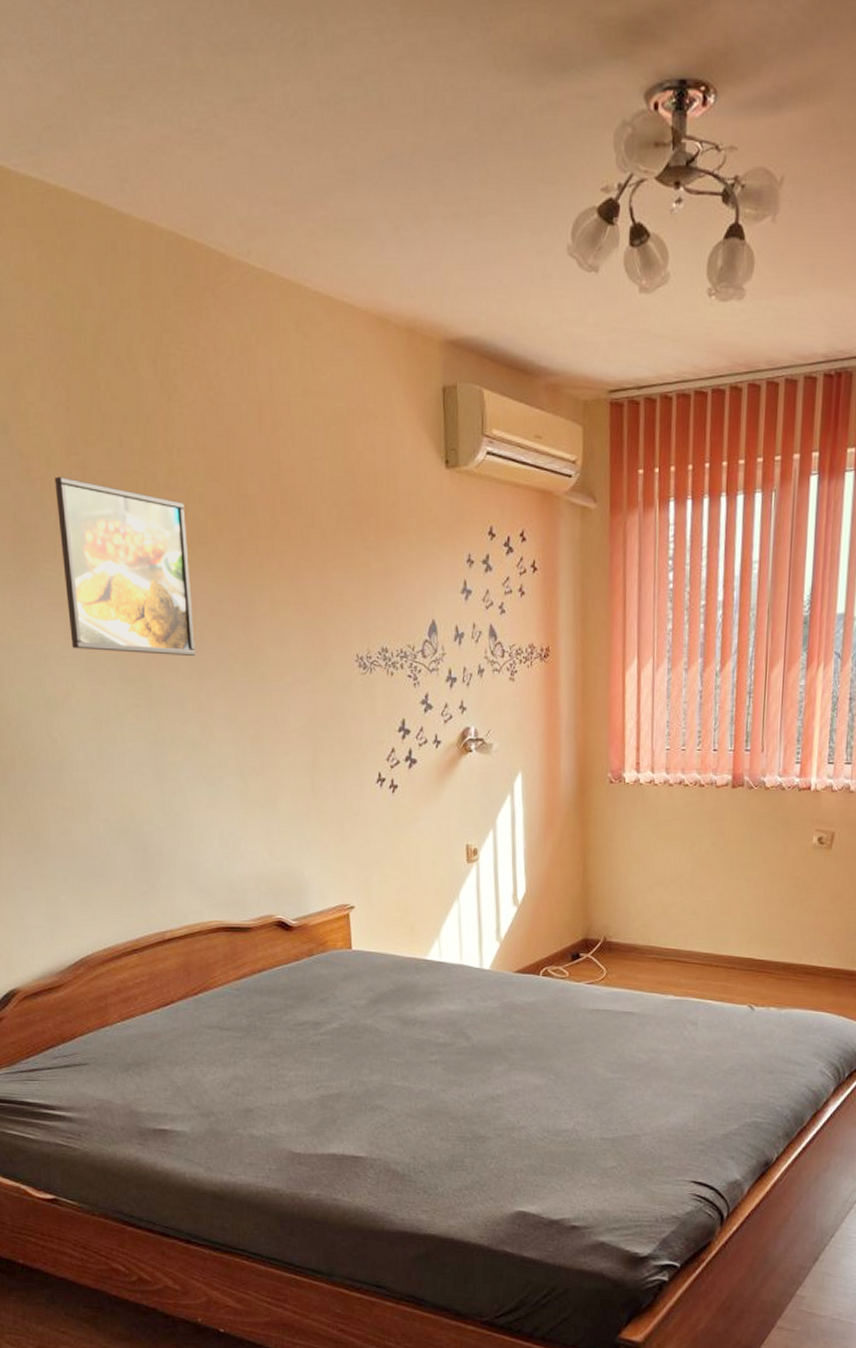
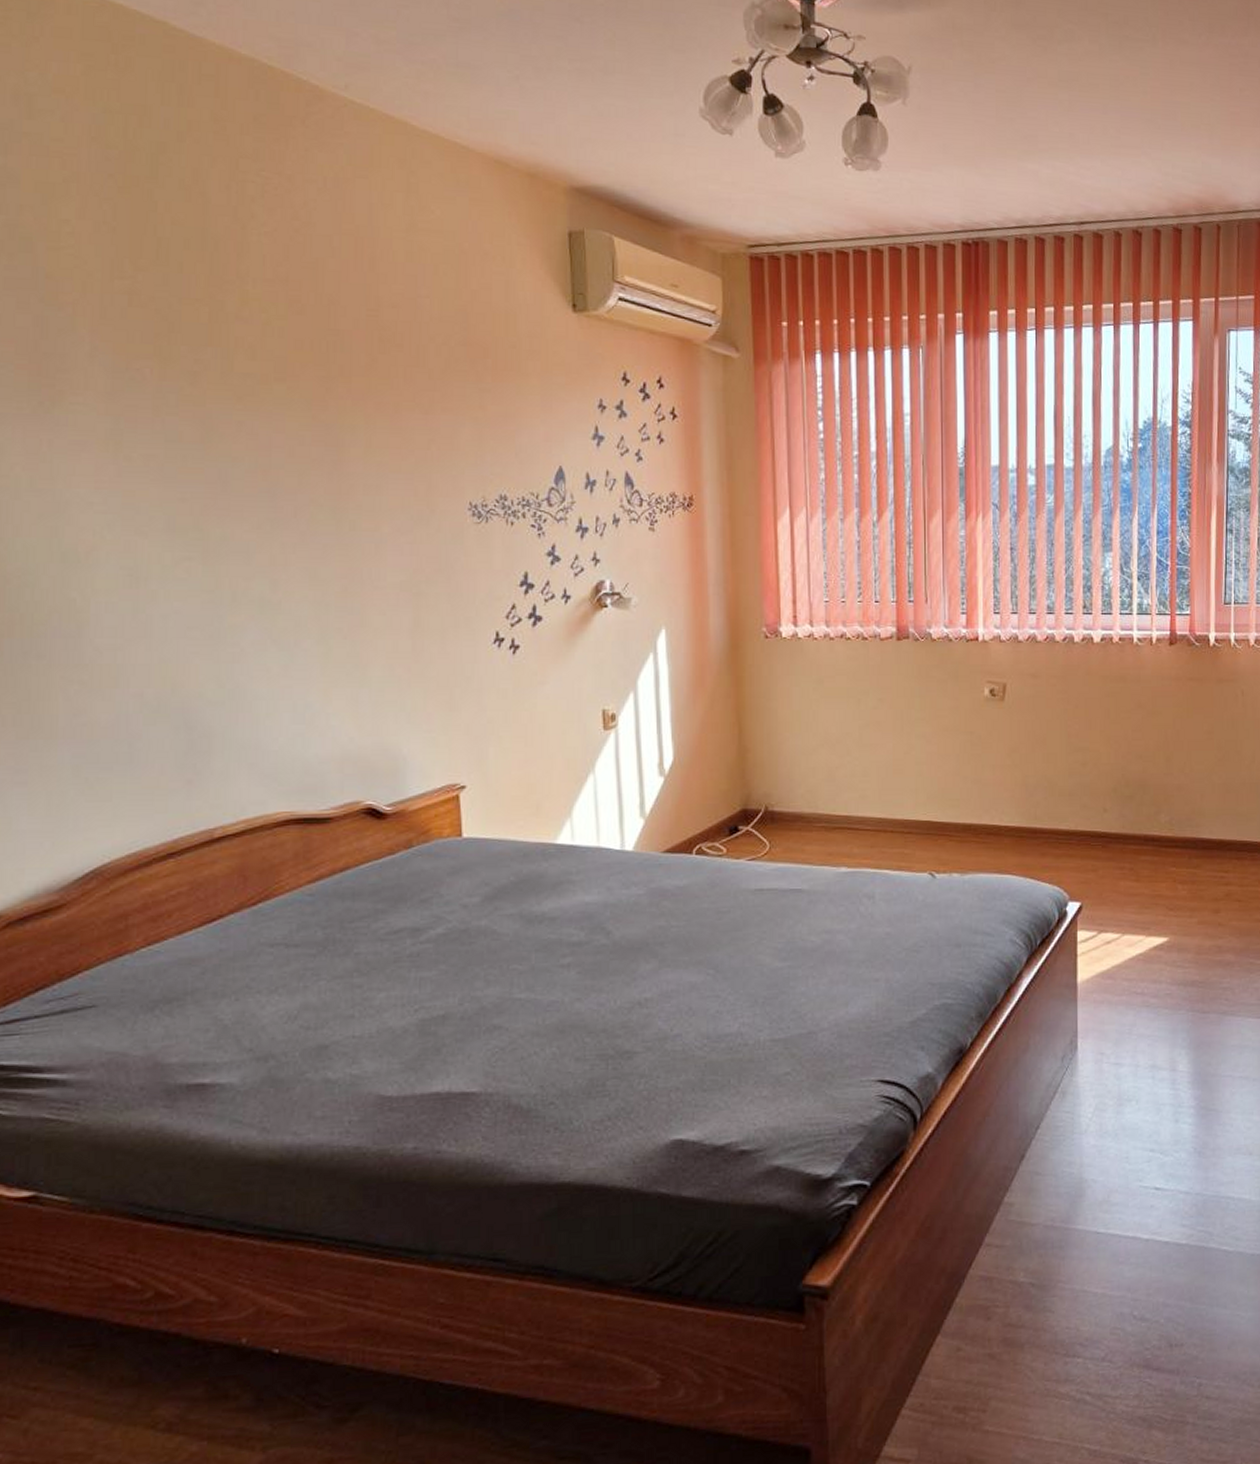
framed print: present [55,476,195,657] -> none [91,301,268,504]

